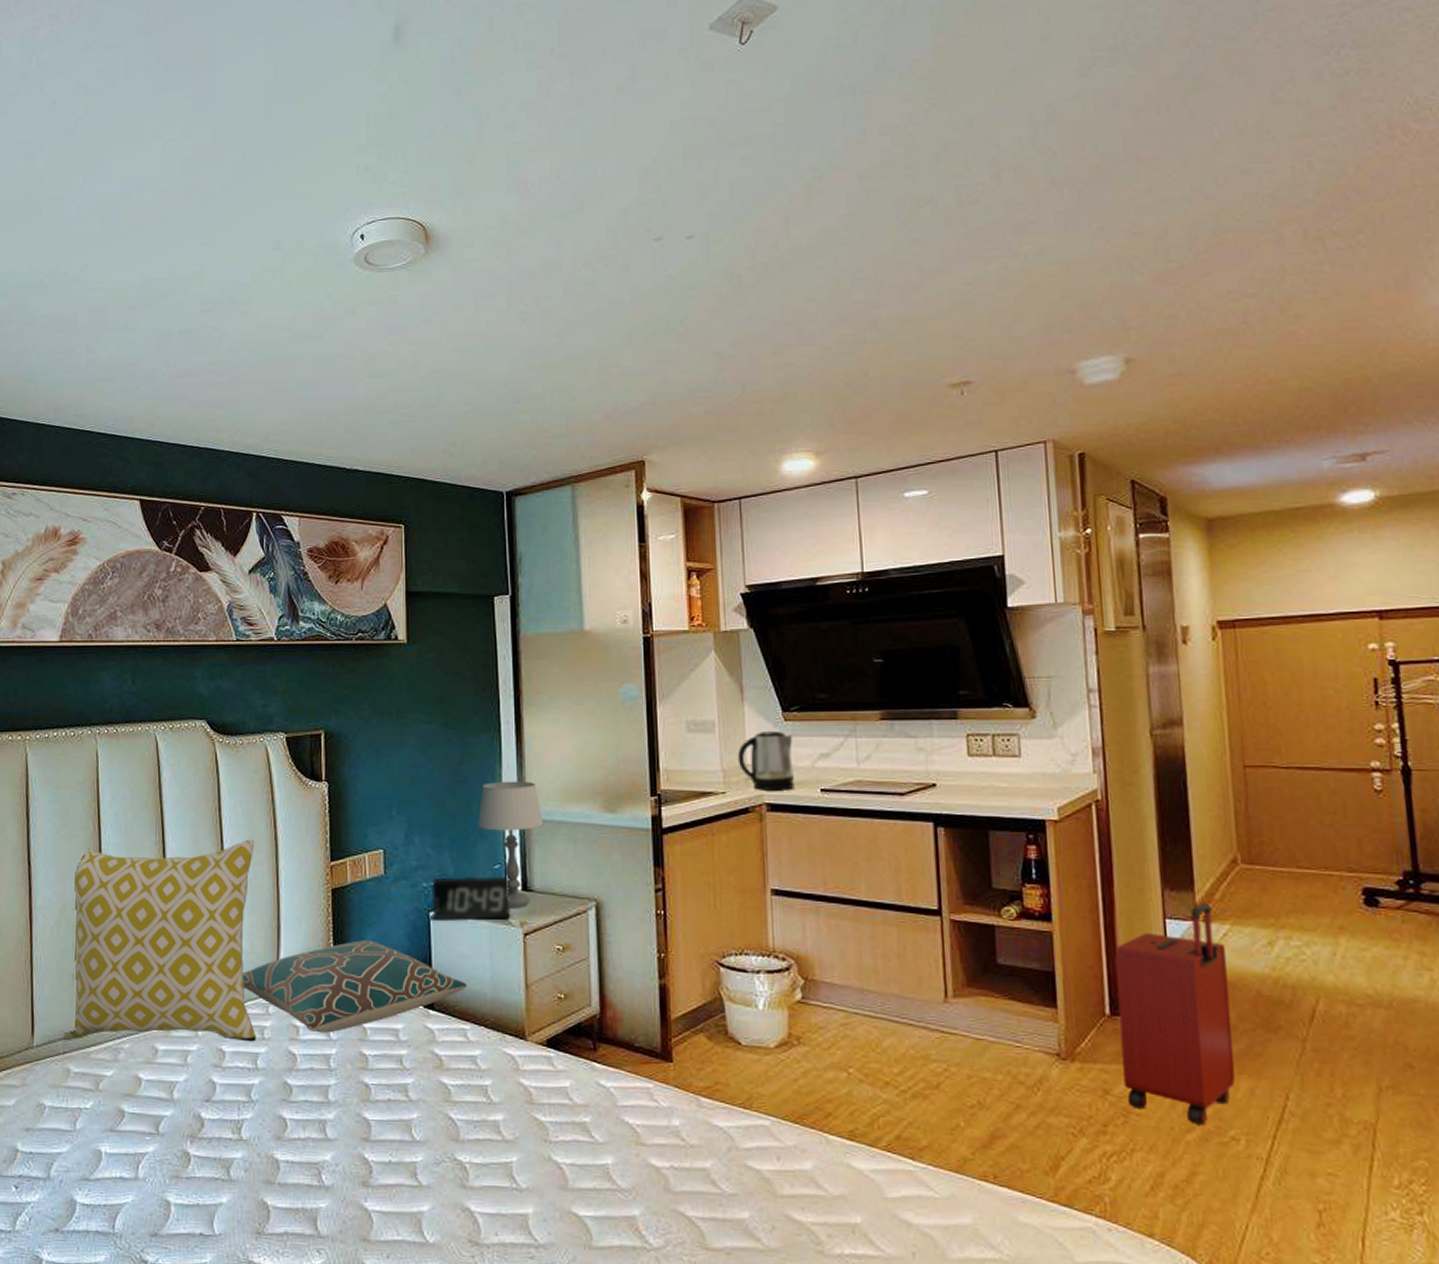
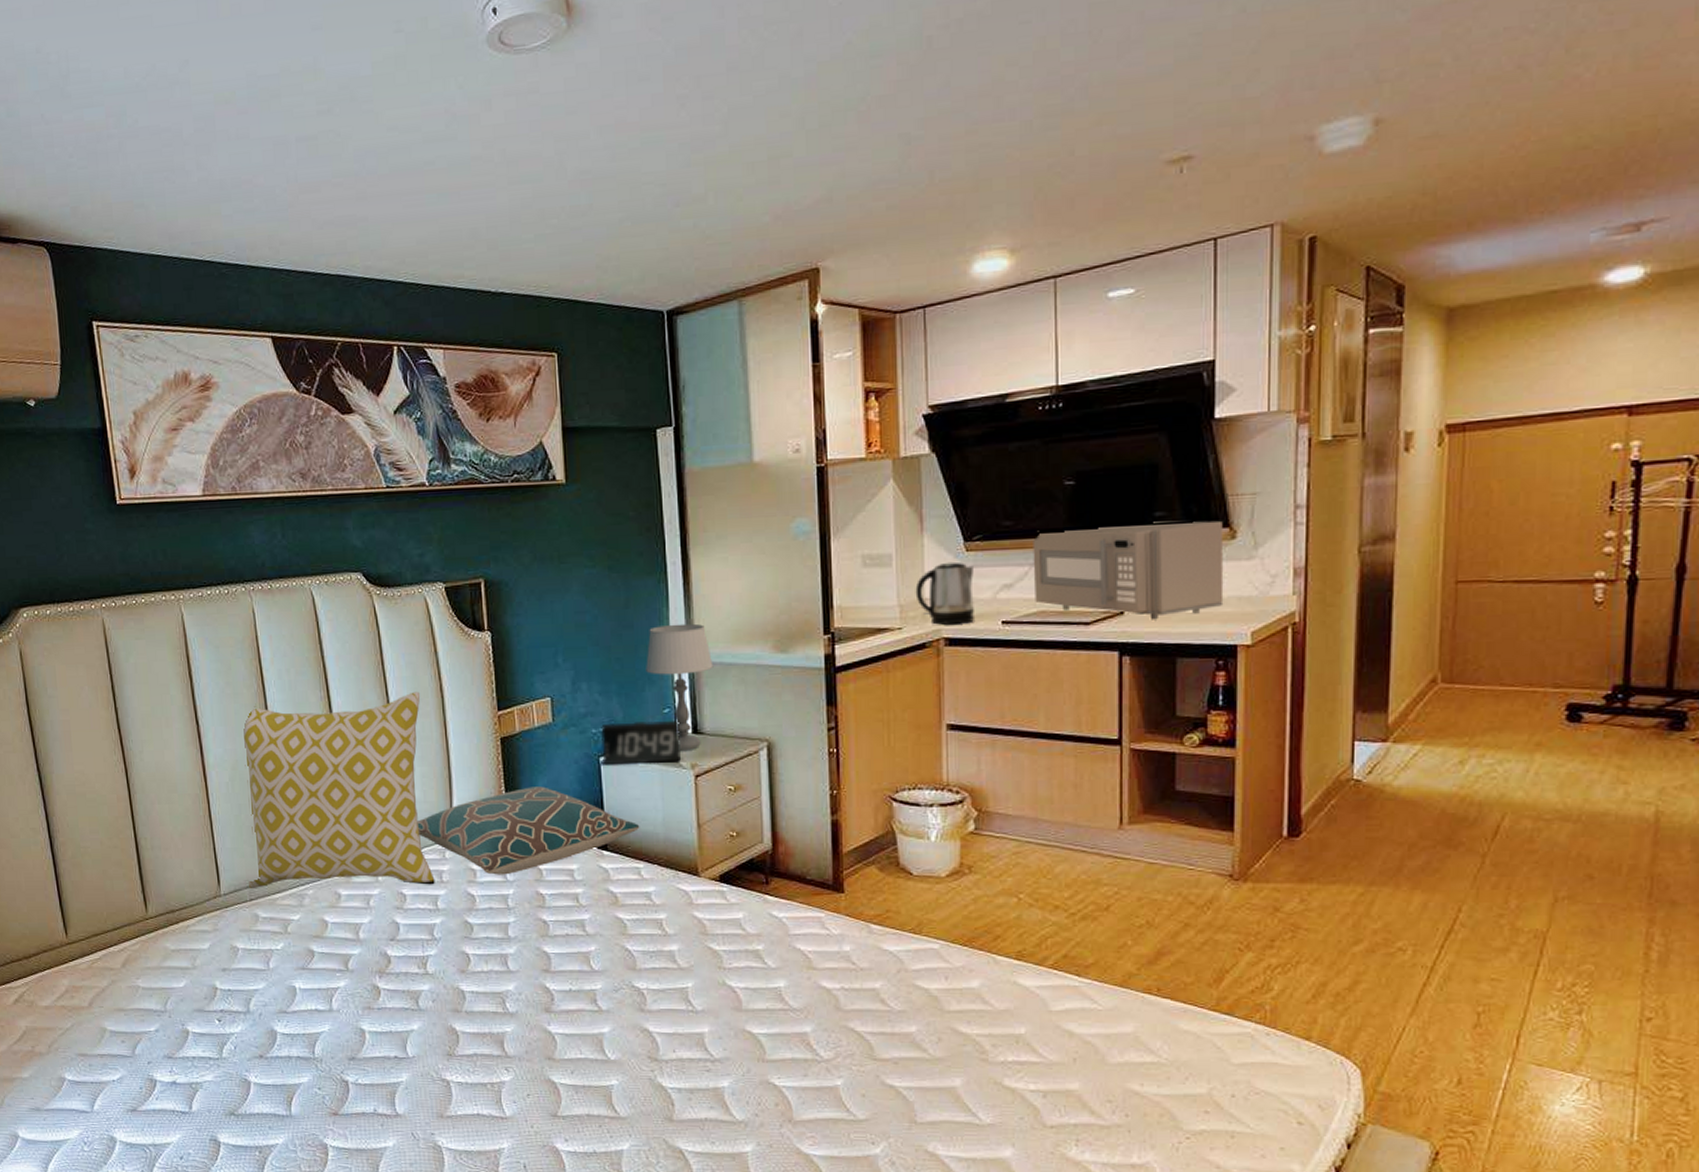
microwave: none [847,699,1029,793] -> present [1033,520,1224,620]
suitcase: present [1114,902,1235,1125] -> none [1295,723,1413,937]

